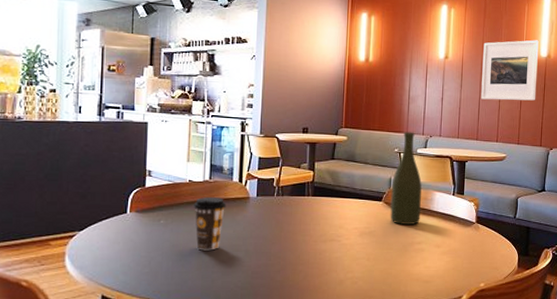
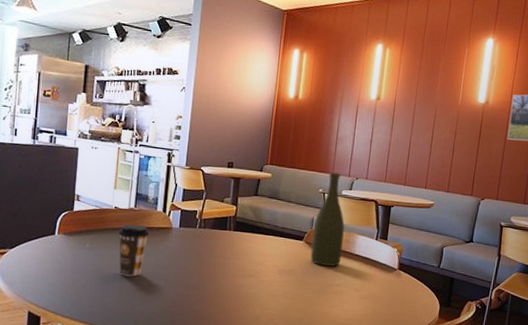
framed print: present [481,40,539,101] -> none [412,84,477,148]

